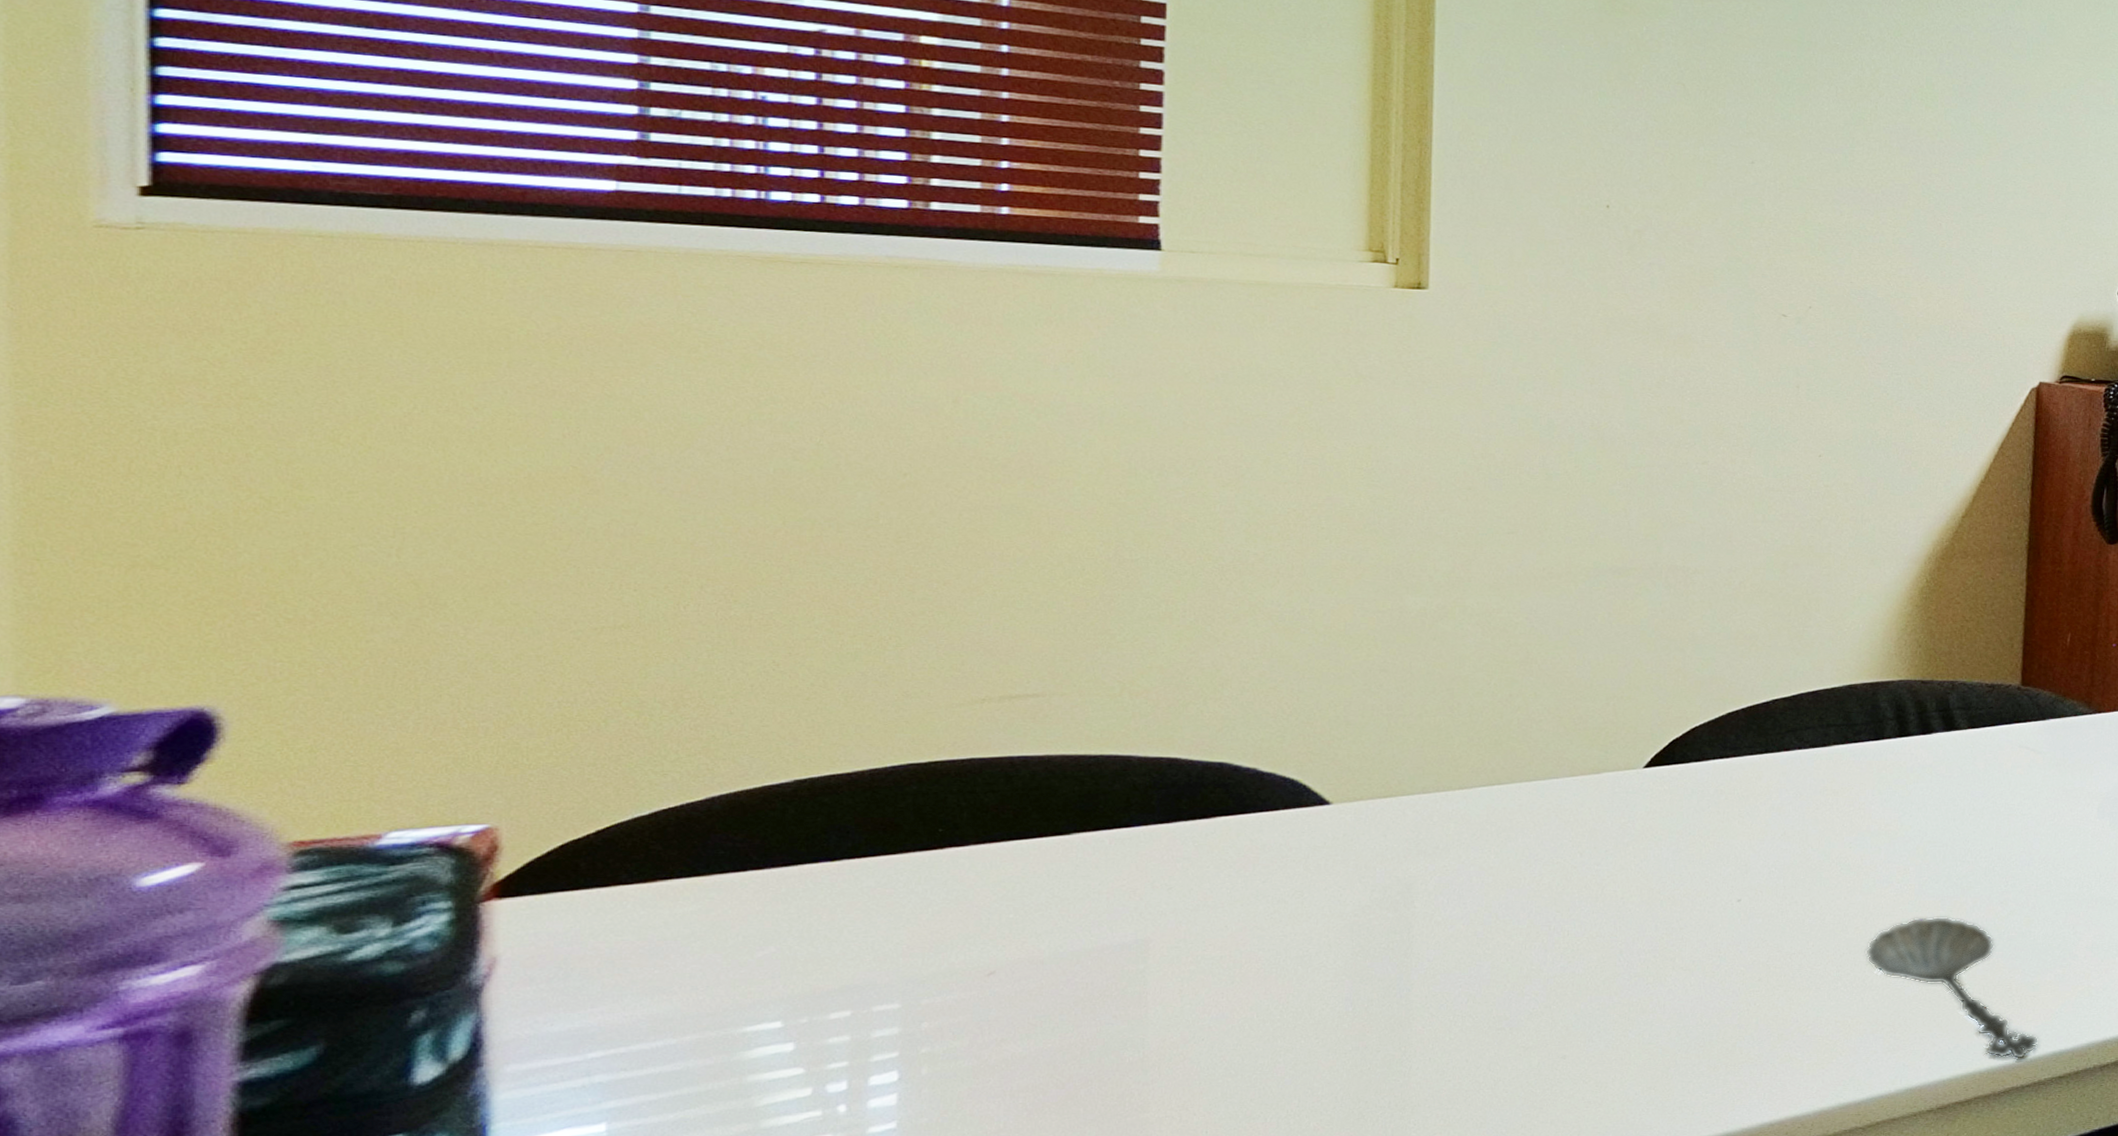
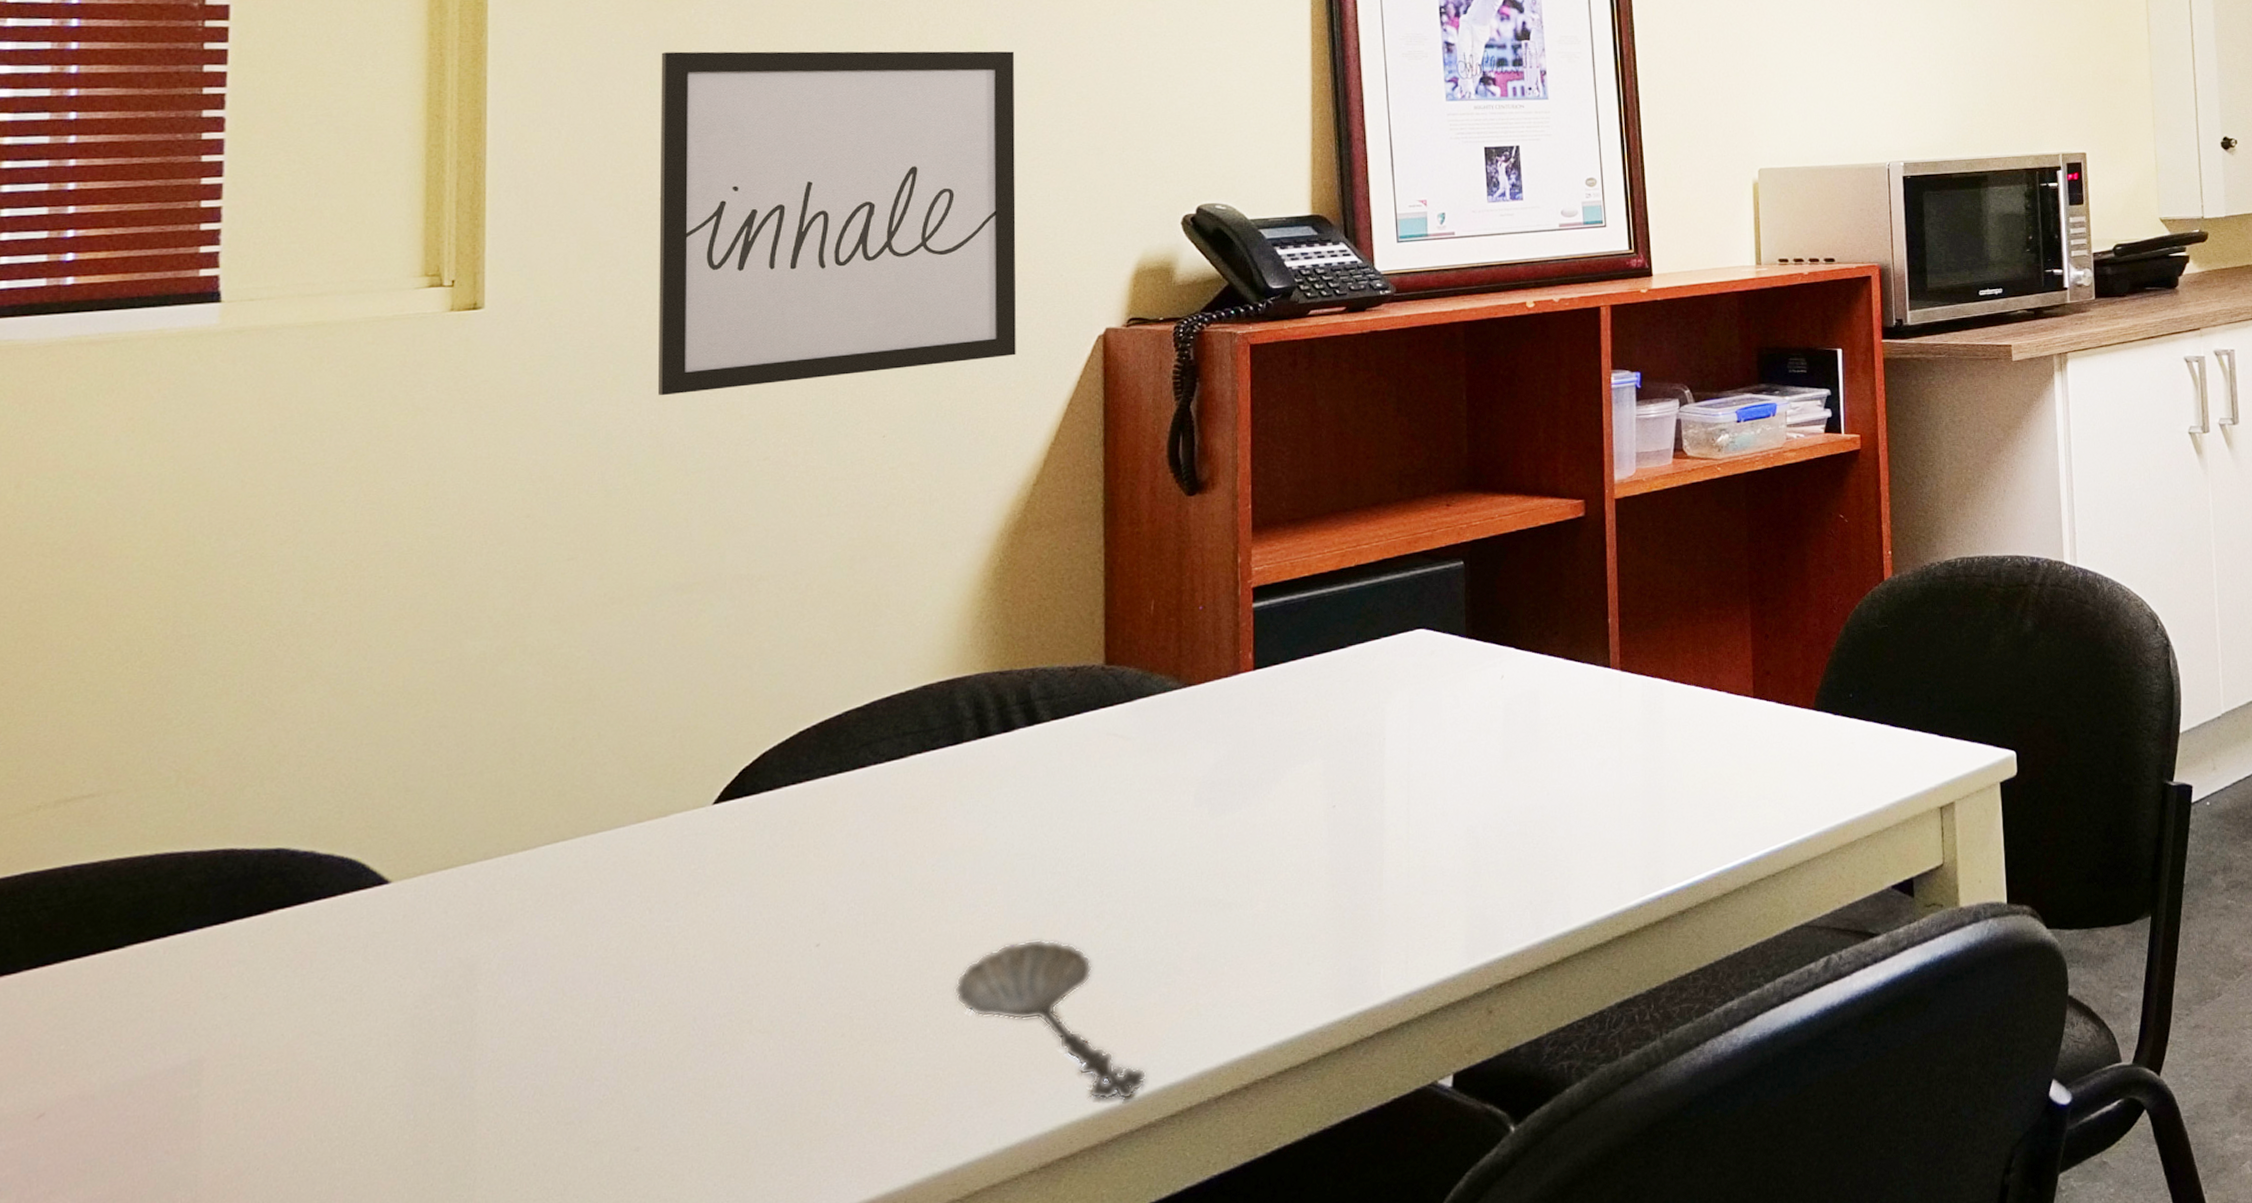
wall art: none [1599,65,1965,397] -> present [657,51,1016,396]

